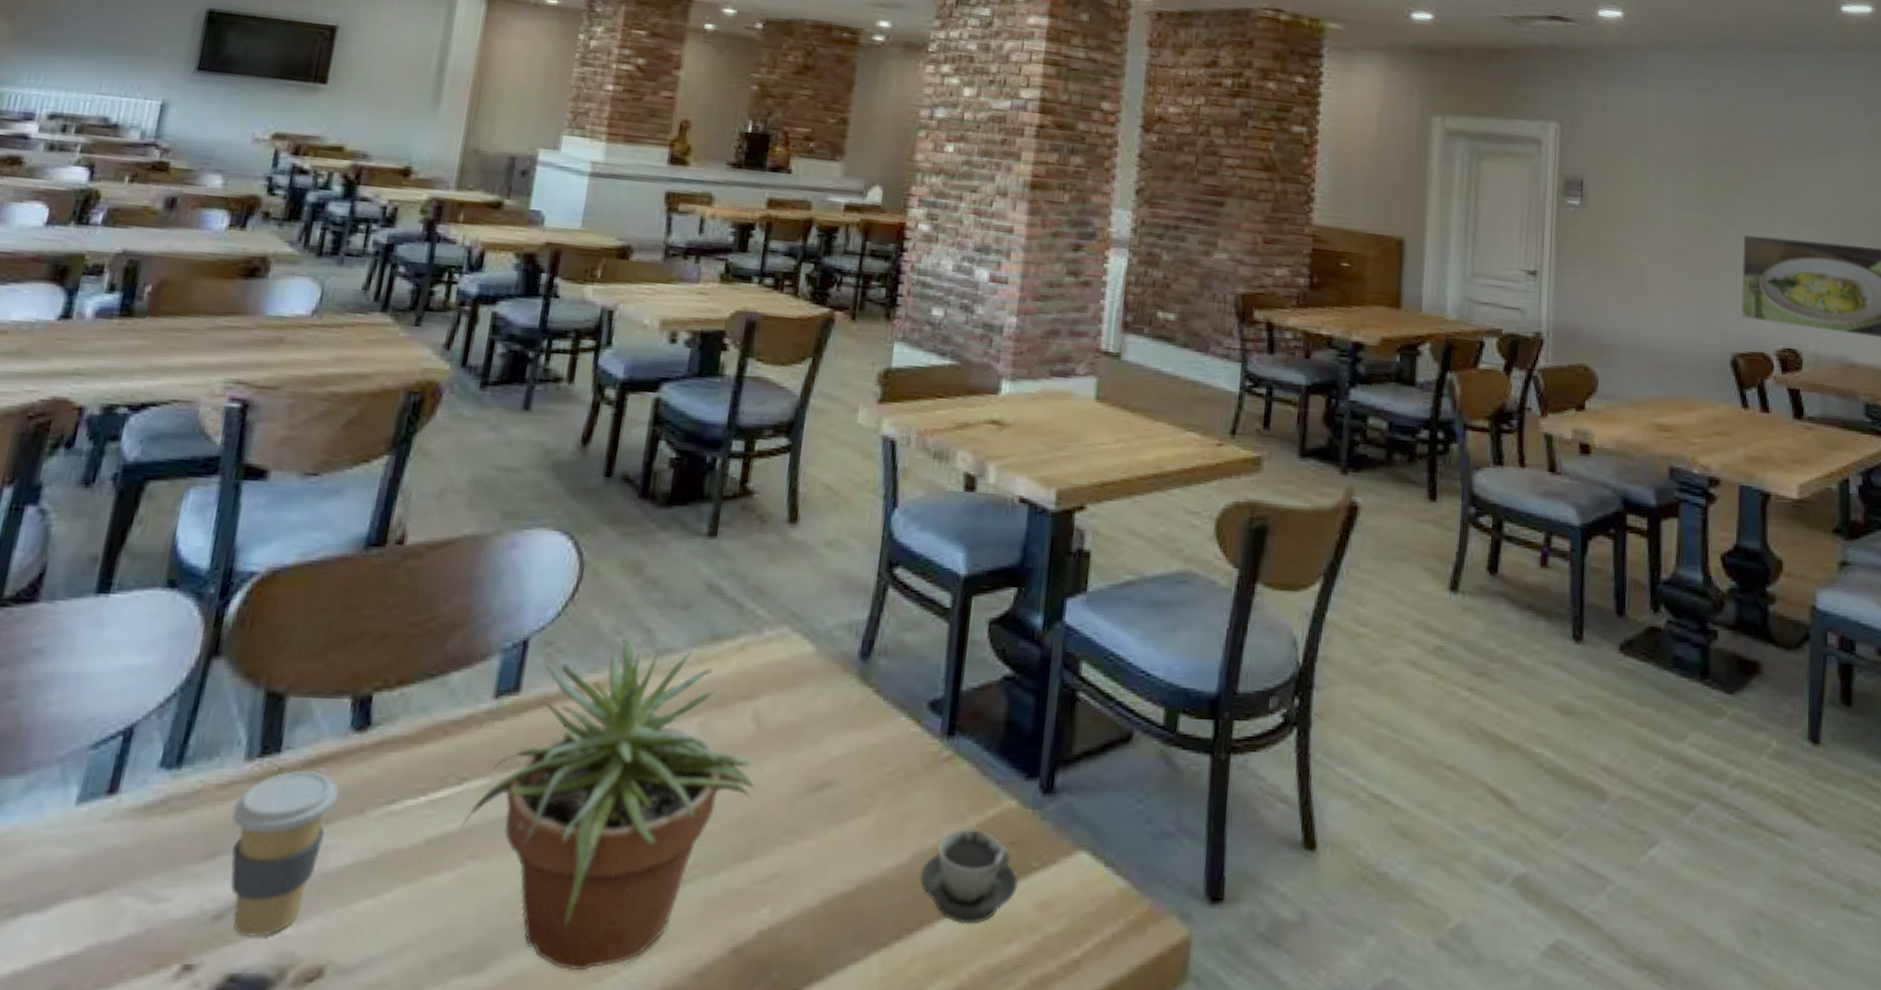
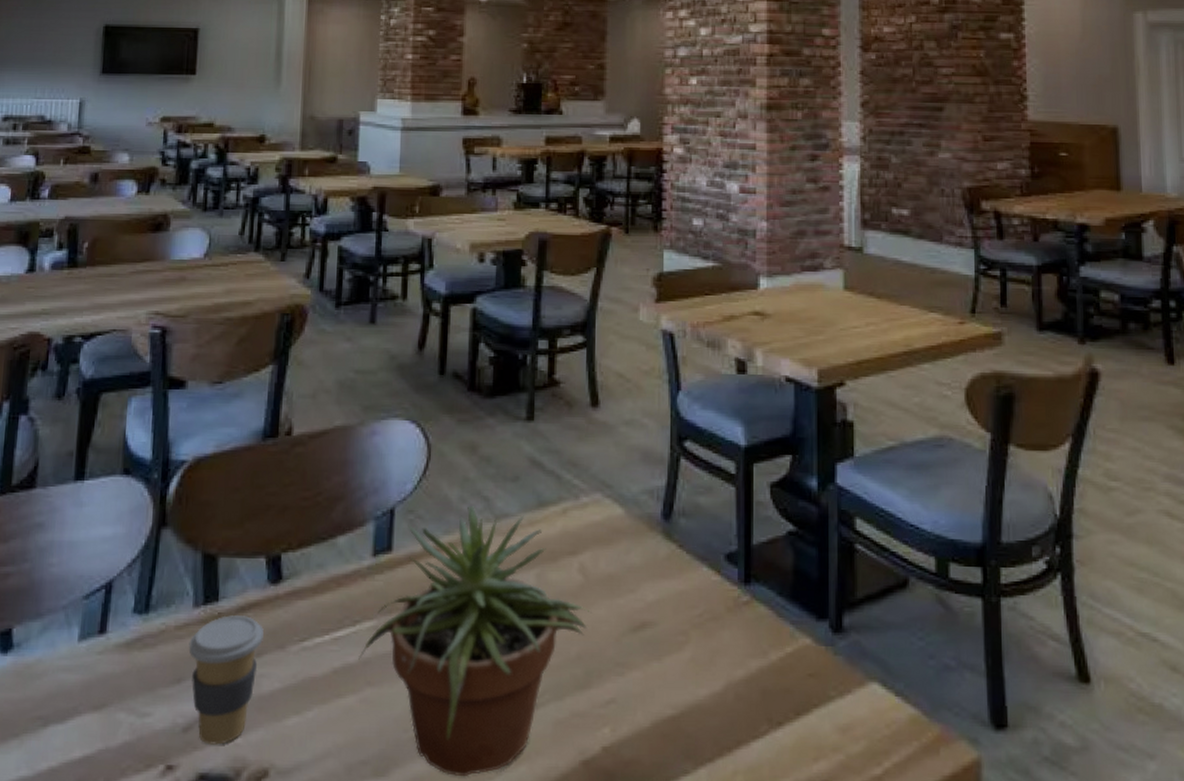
cup: present [919,829,1019,925] -> none [733,663,820,745]

